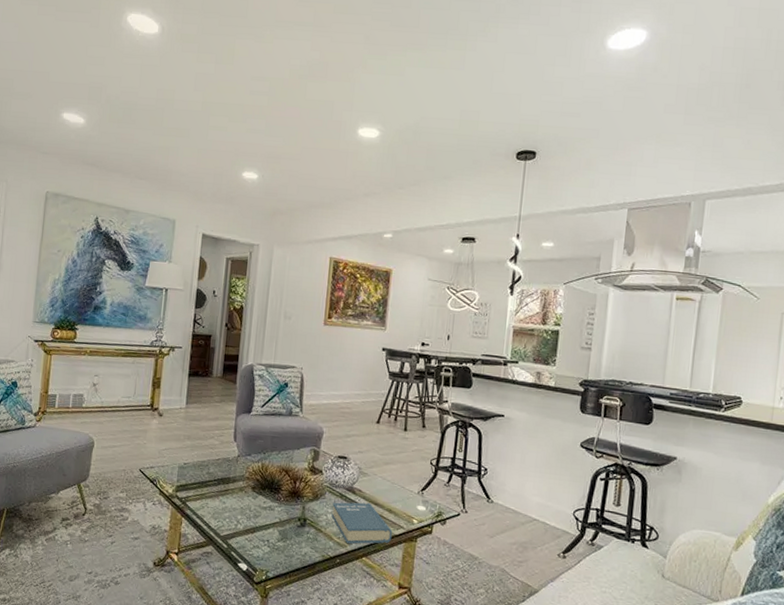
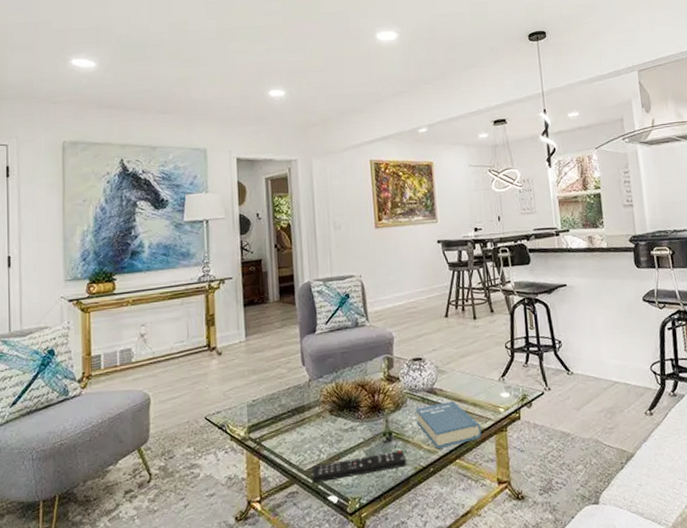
remote control: none [226,533,316,553] -> present [312,450,407,483]

